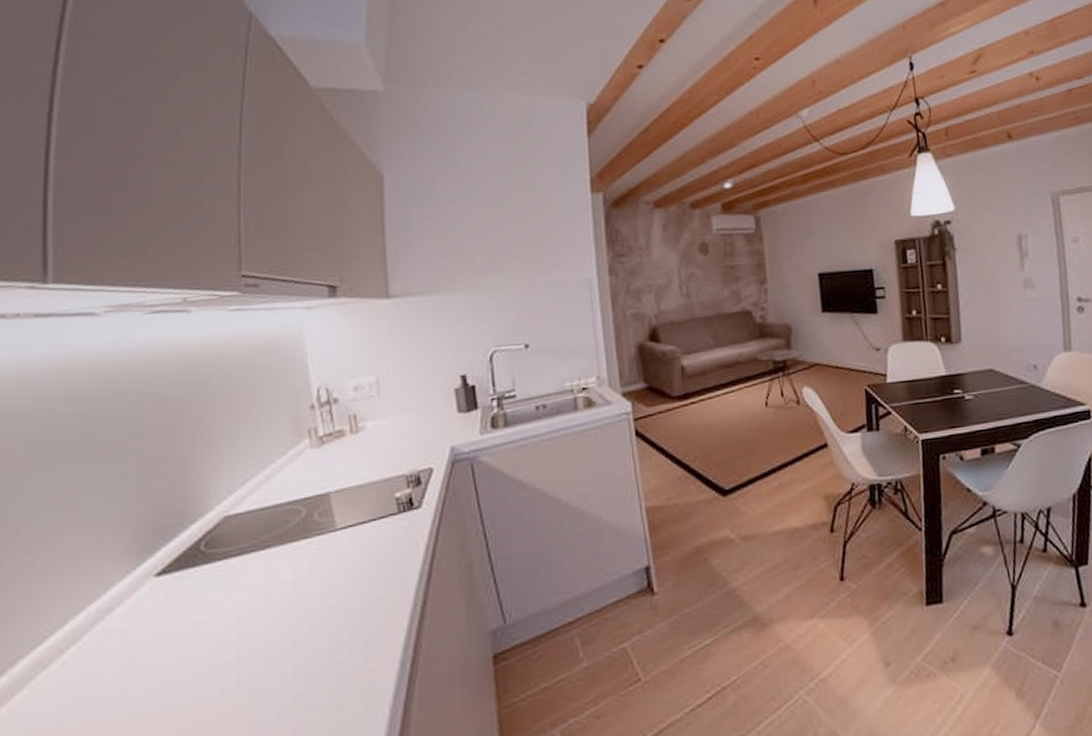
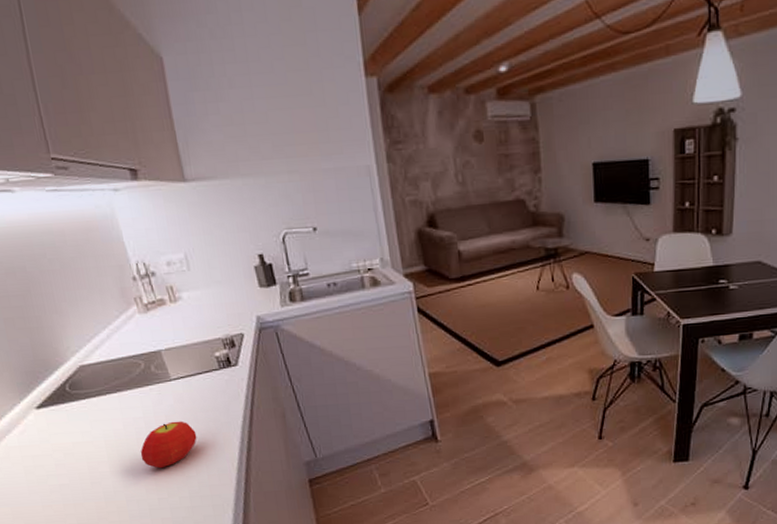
fruit: none [280,583,358,651] -> present [140,421,197,469]

